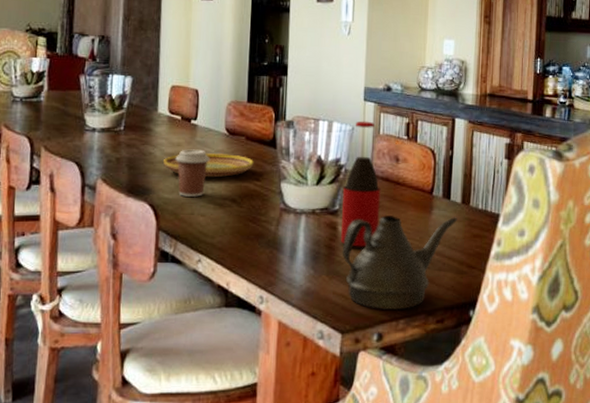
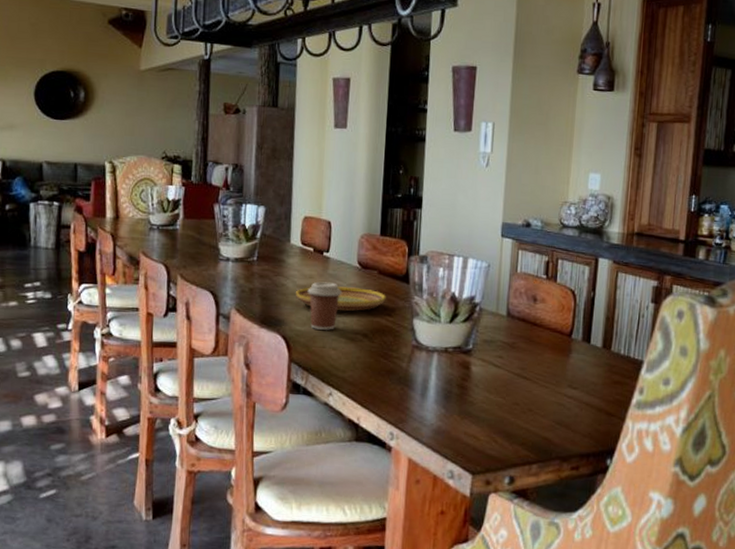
bottle: present [340,121,381,247] -> none [473,258,517,389]
teapot: present [342,214,457,311] -> none [474,356,597,455]

